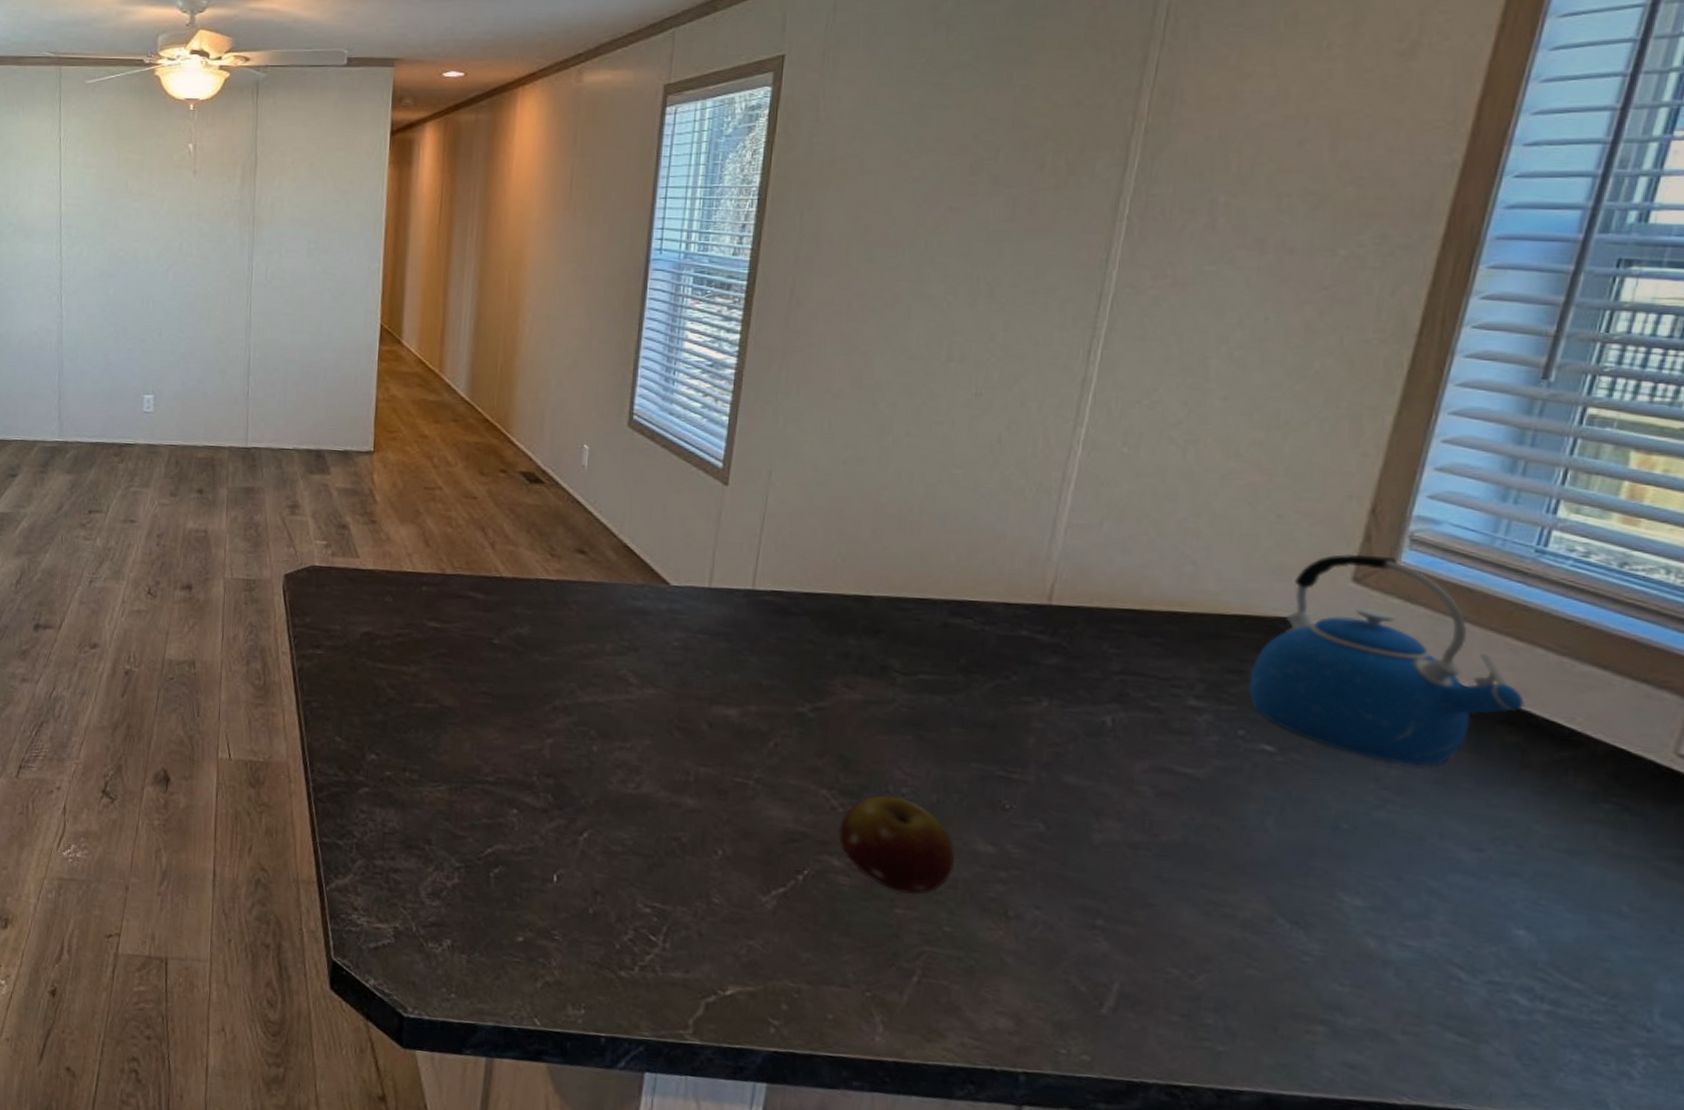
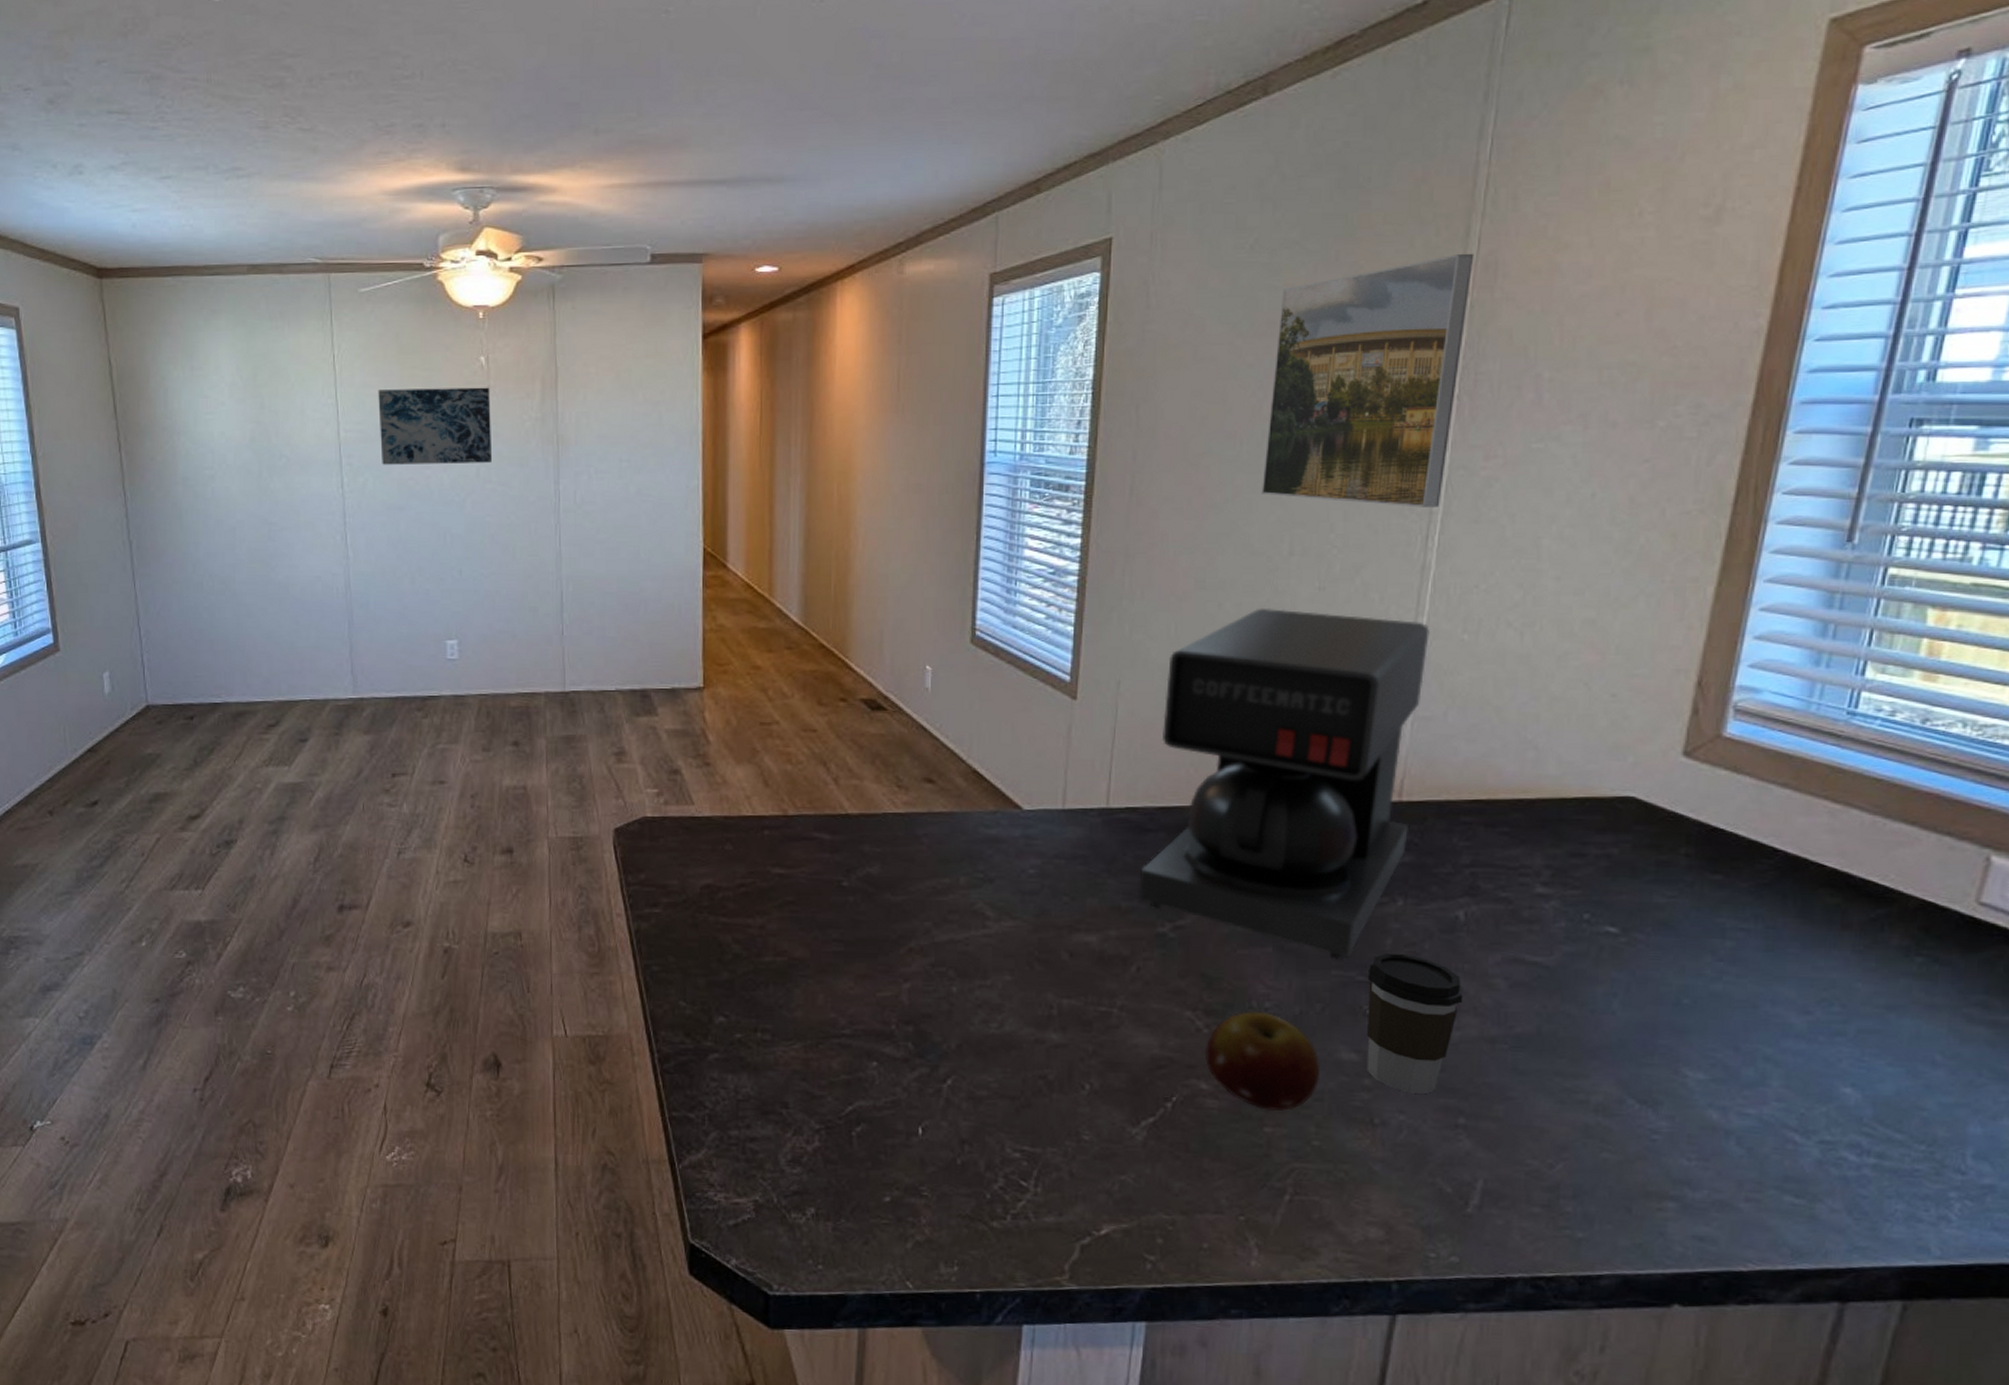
wall art: none [96,170,196,239] -> present [378,387,492,465]
coffee maker: none [779,409,1088,753] -> present [1137,607,1430,959]
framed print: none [922,79,1151,323] -> present [1262,253,1474,507]
coffee cup: none [1003,751,1107,892] -> present [1366,953,1463,1093]
kettle: present [1248,553,1525,766] -> none [1591,728,1843,935]

